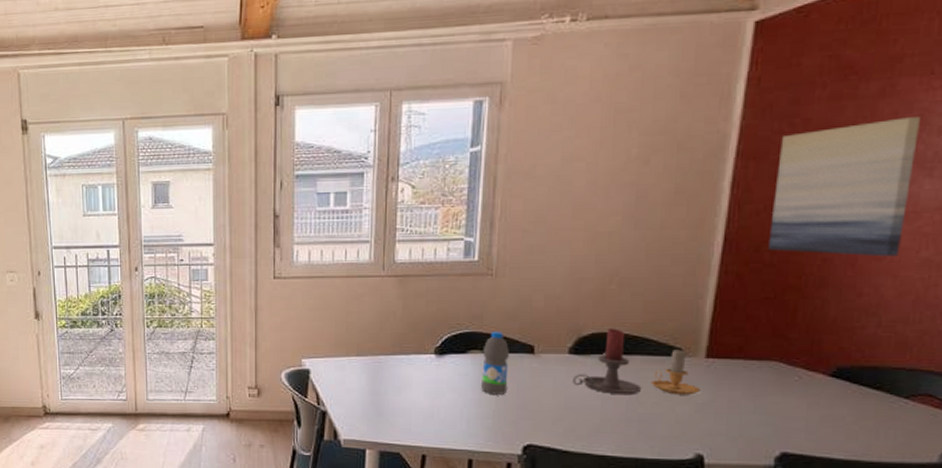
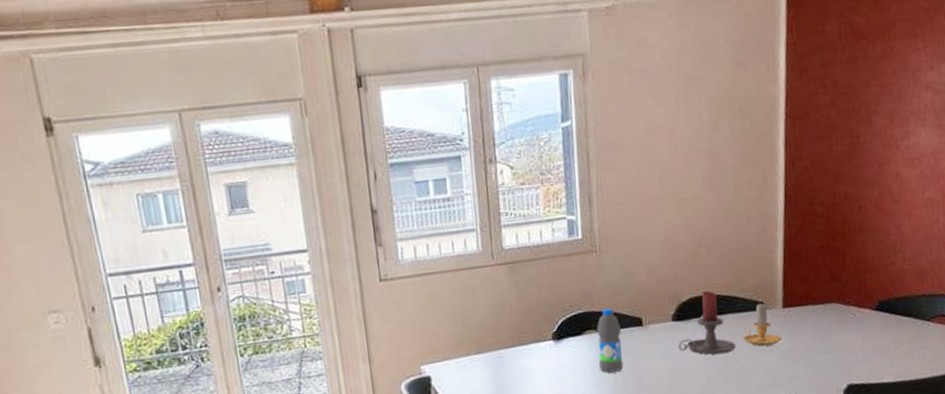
wall art: present [769,117,920,257] -> none [817,75,913,203]

